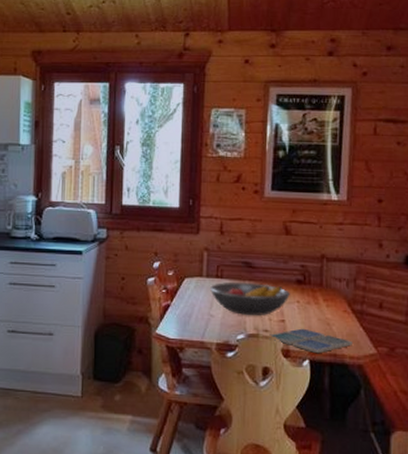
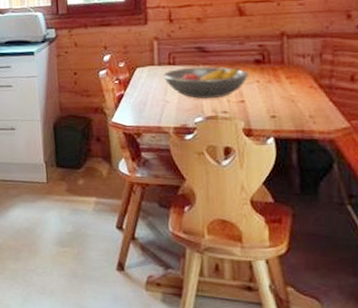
drink coaster: present [269,328,352,354] -> none [229,107,322,131]

